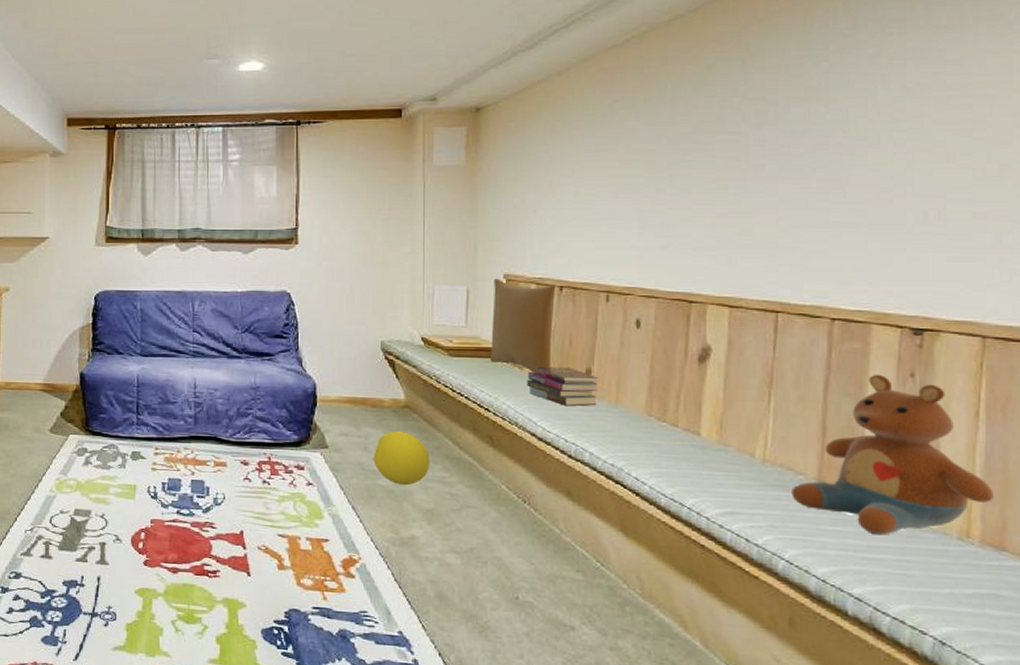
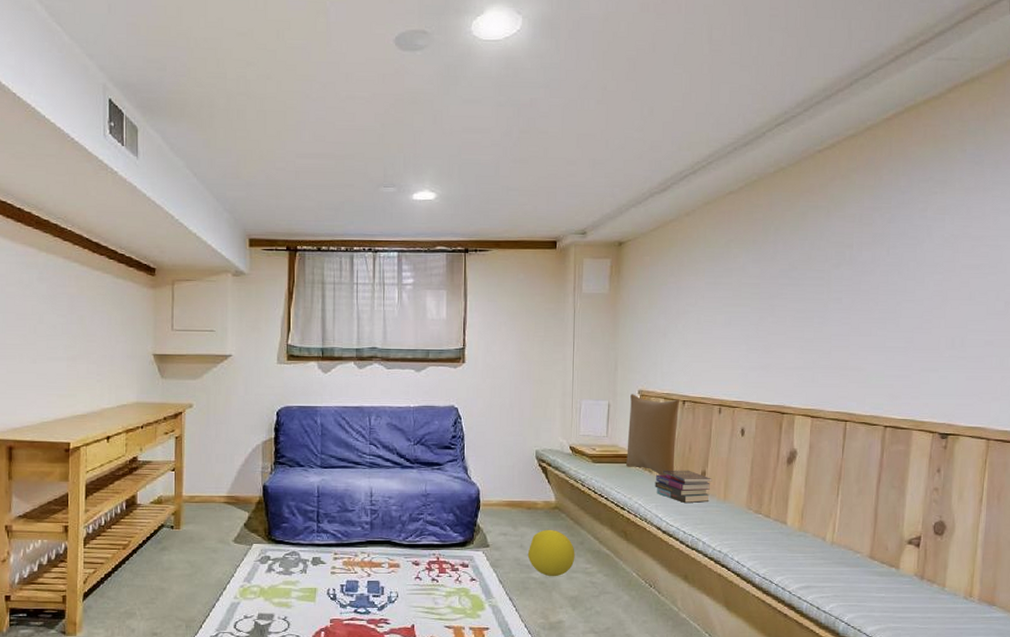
stuffed toy: present [792,374,994,535] -> none [851,470,989,598]

